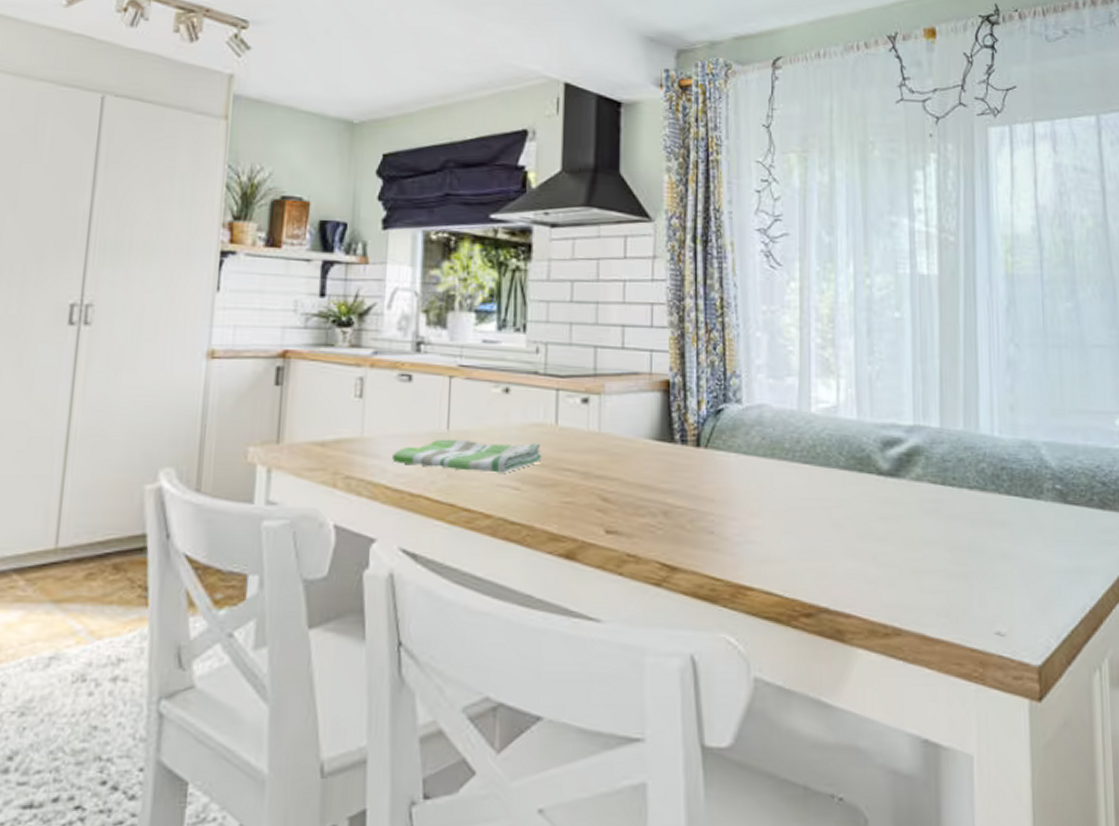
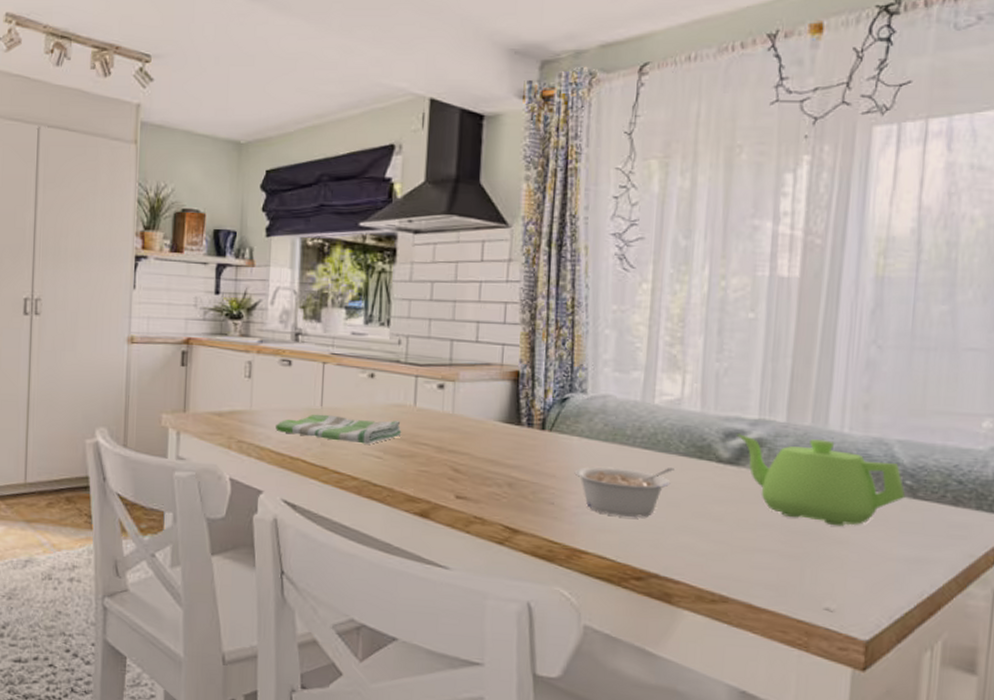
legume: none [733,484,836,544] -> present [574,466,675,518]
teapot: none [895,442,1057,539] -> present [737,434,906,527]

